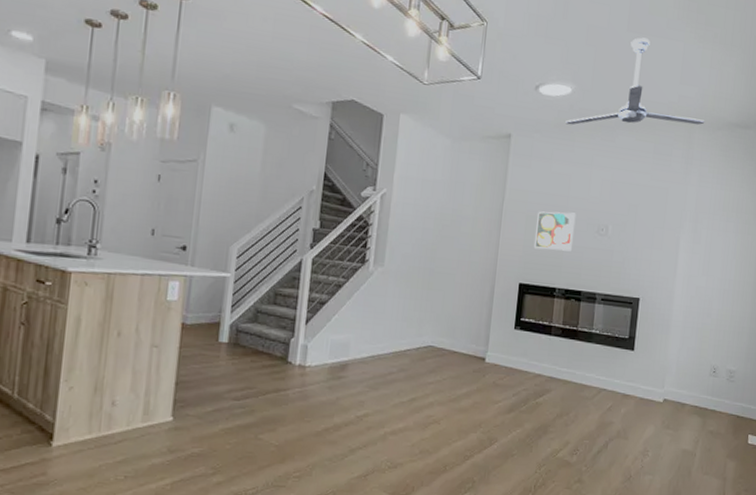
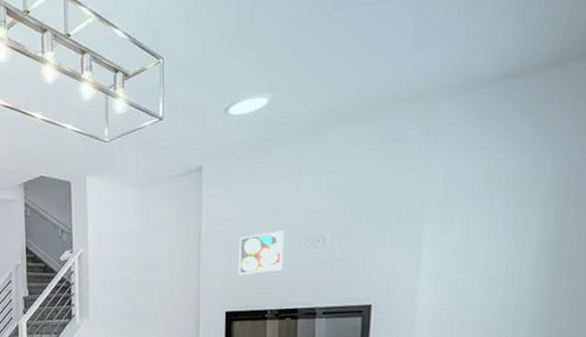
ceiling fan: present [565,37,705,126] -> none [264,10,453,139]

